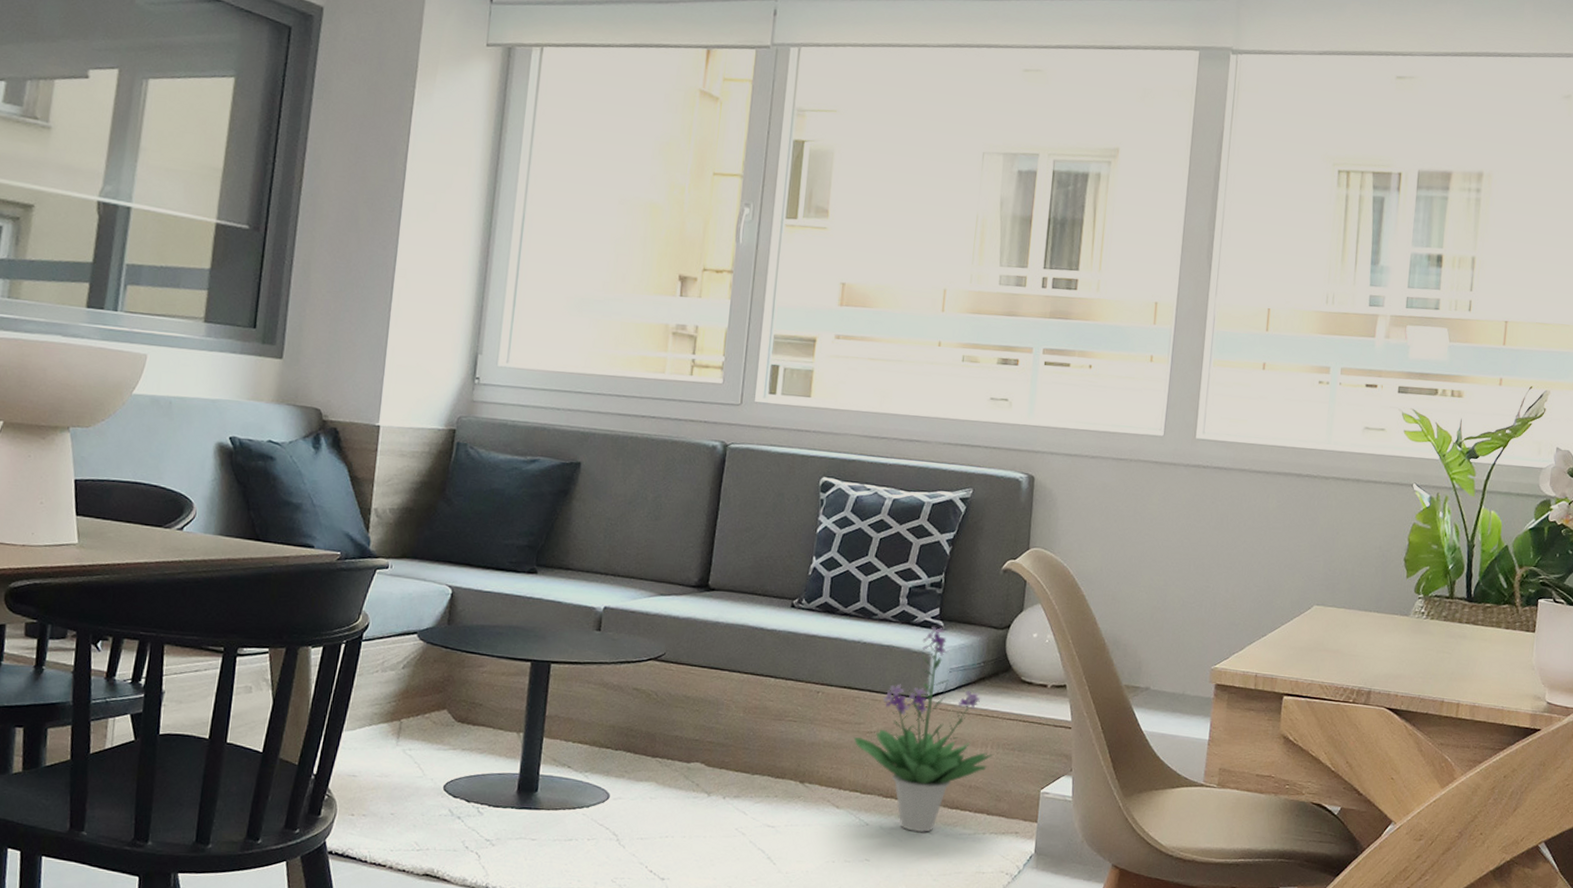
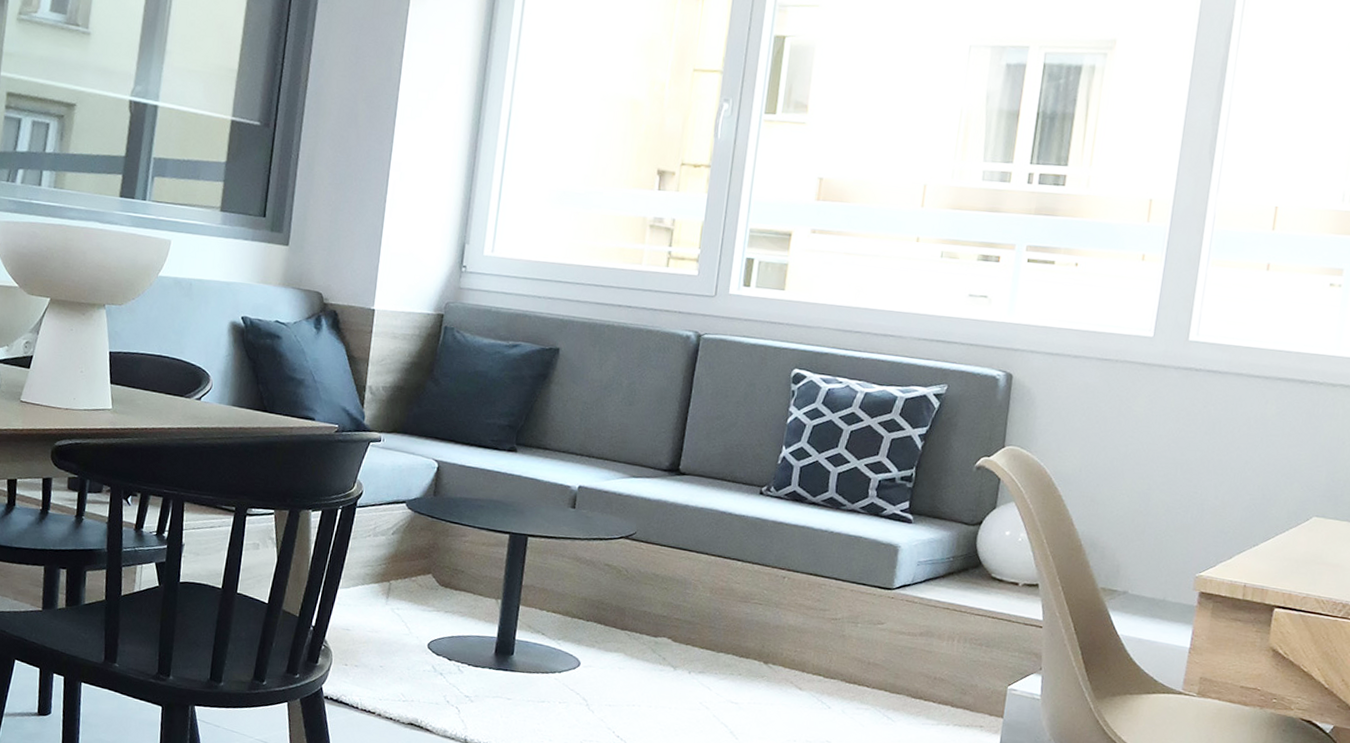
potted plant: present [853,626,994,833] -> none [818,519,961,720]

